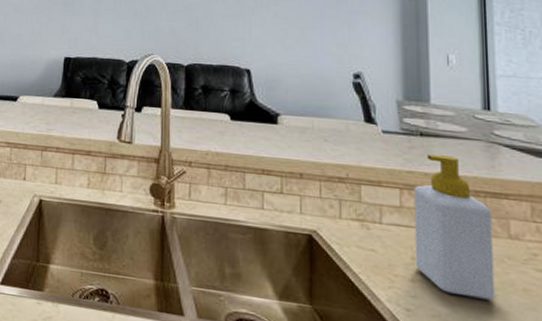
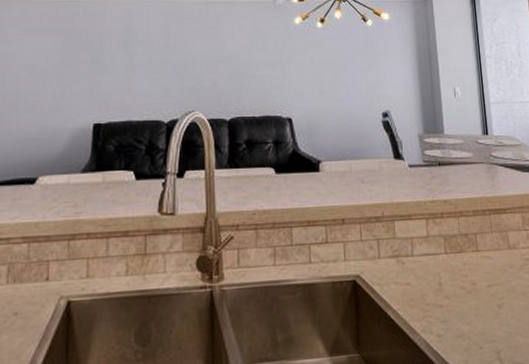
soap bottle: present [414,154,495,300] -> none [436,181,503,311]

